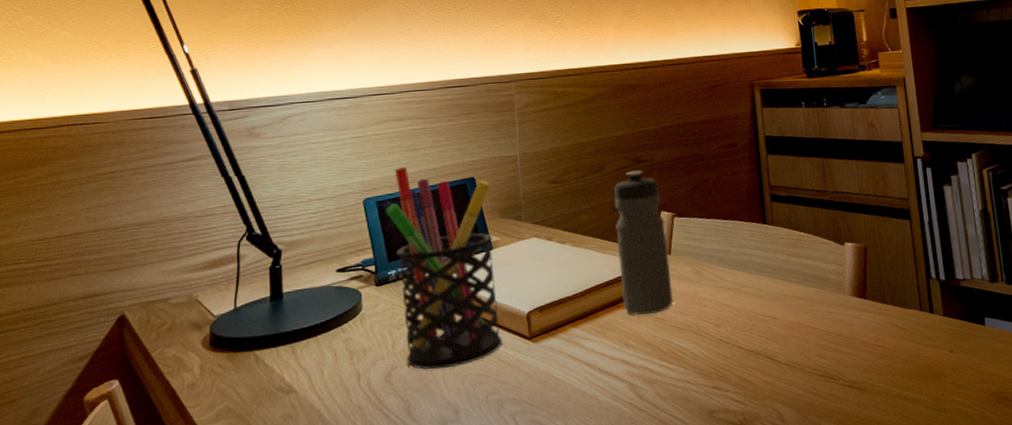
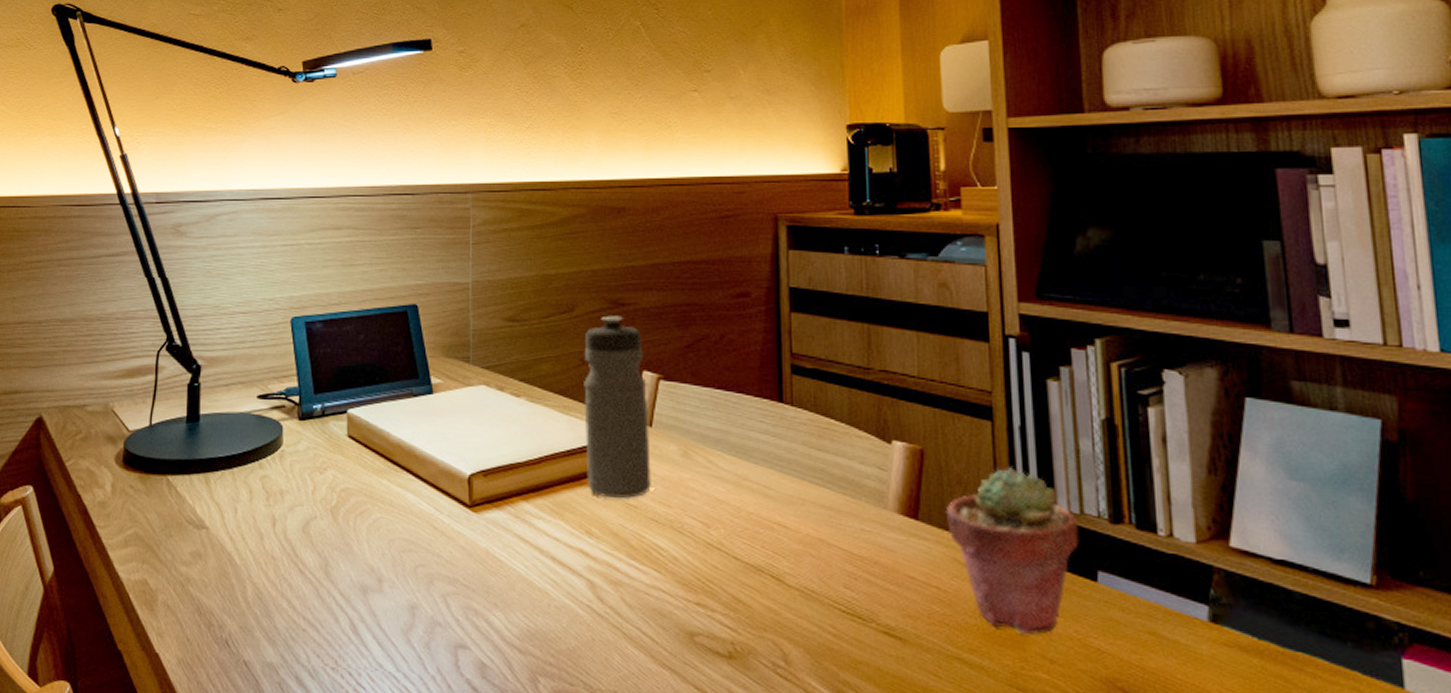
pen holder: present [386,167,503,370] -> none [315,285,438,528]
potted succulent: none [884,251,972,371] -> present [945,467,1079,635]

